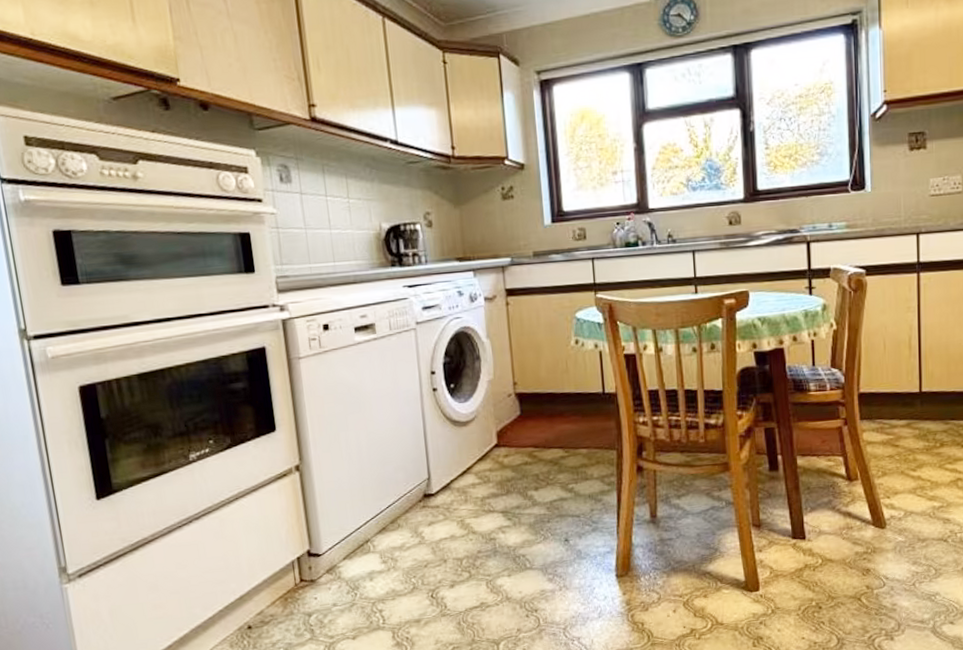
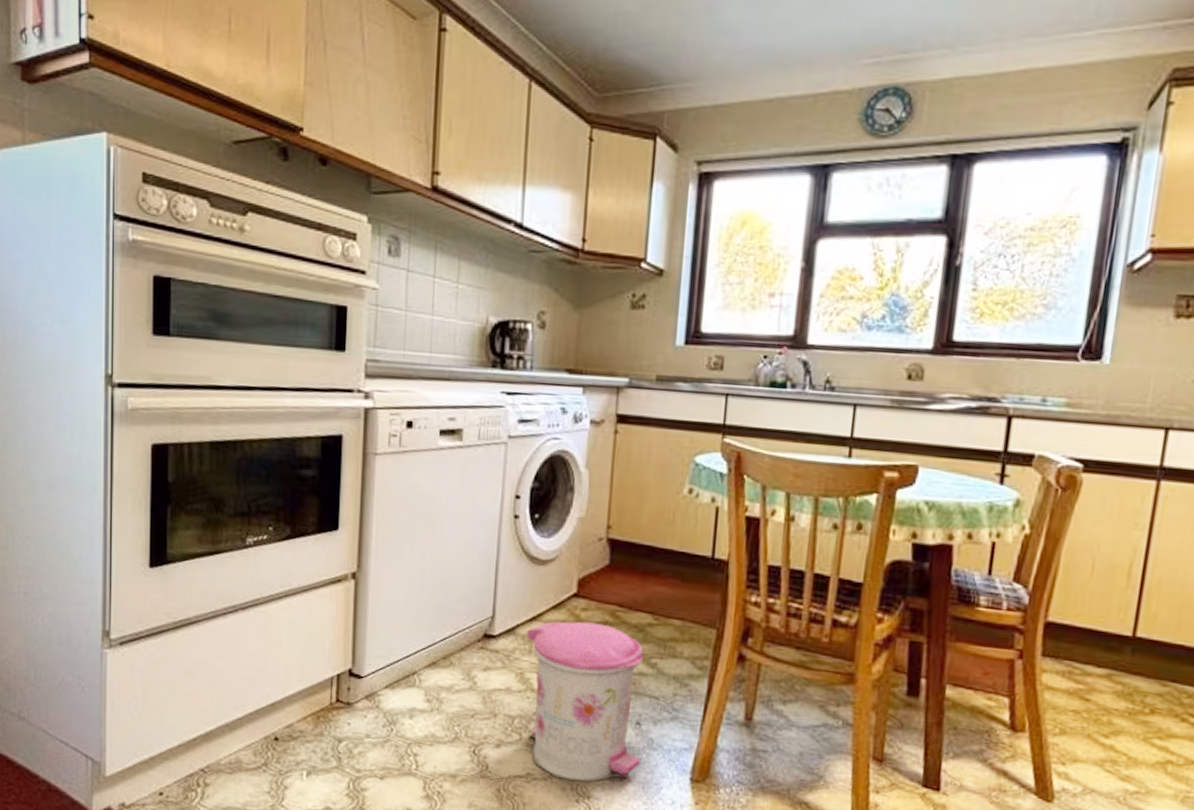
trash can: none [460,465,574,601] -> present [526,621,644,783]

